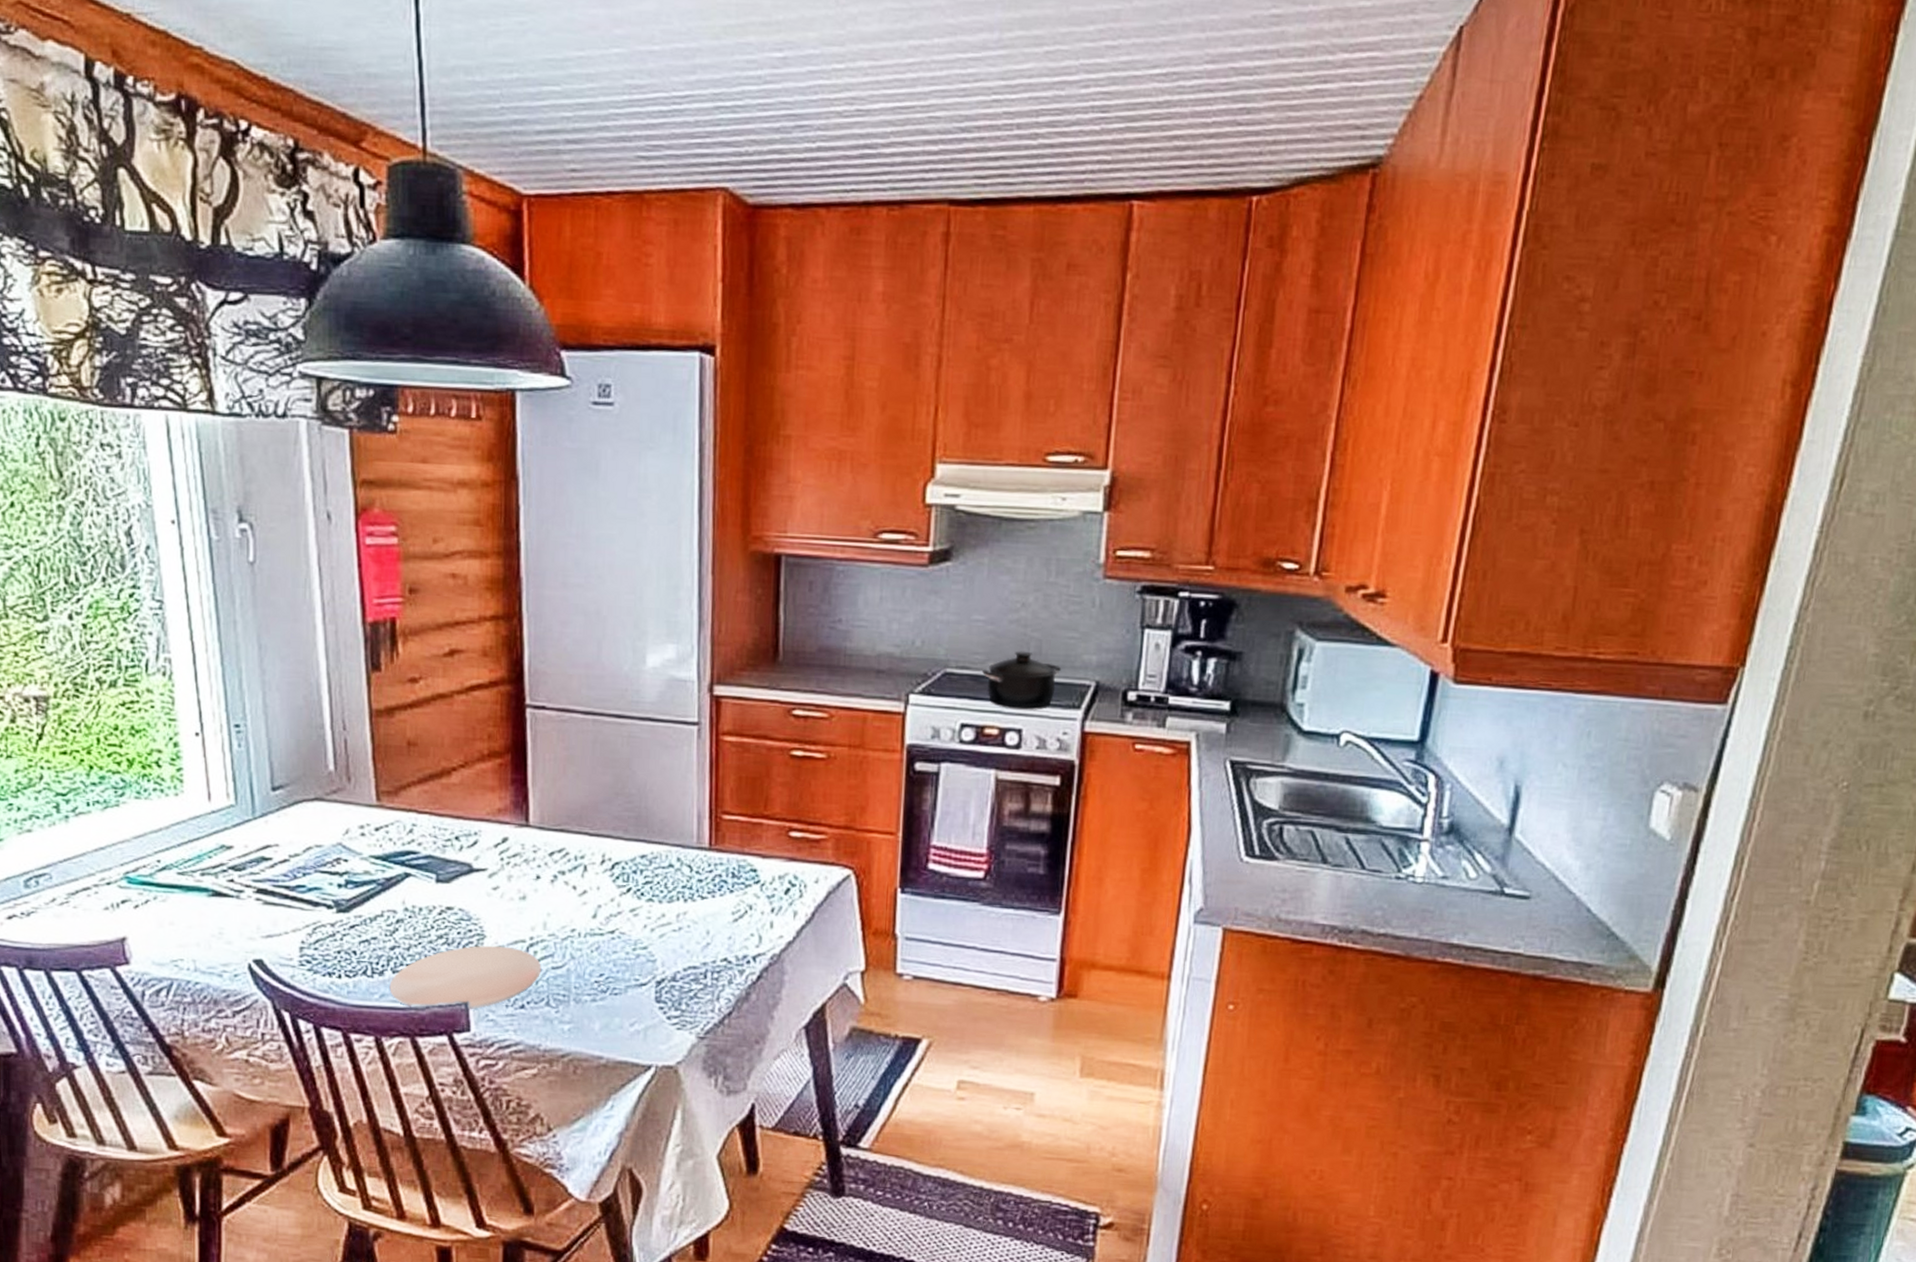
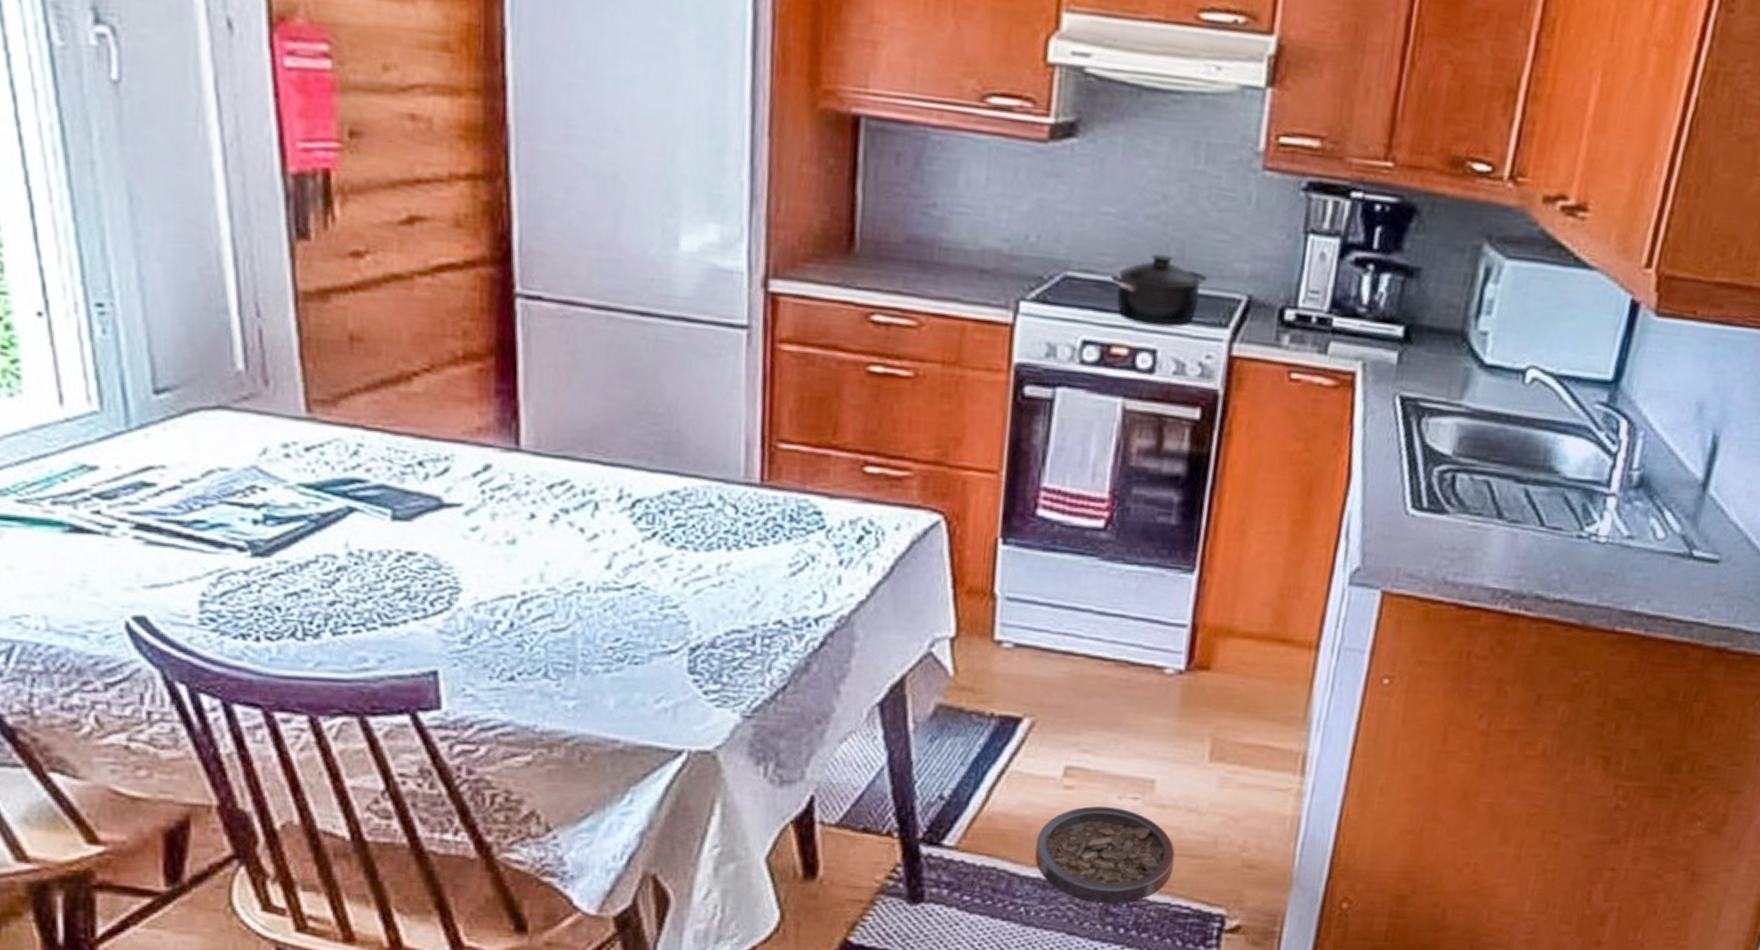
plate: present [389,945,542,1010] -> none [328,601,538,683]
pet bowl: none [935,1115,1053,1201] -> present [1035,806,1175,903]

